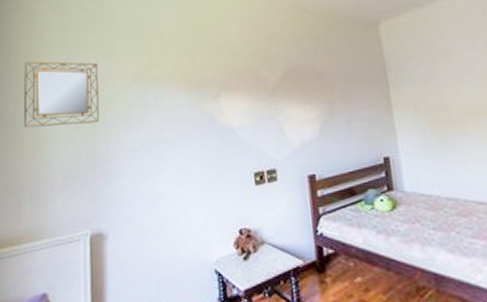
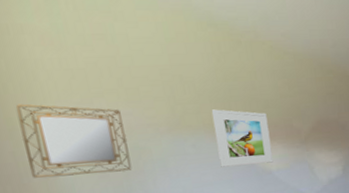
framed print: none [175,59,236,122] -> present [211,109,274,167]

